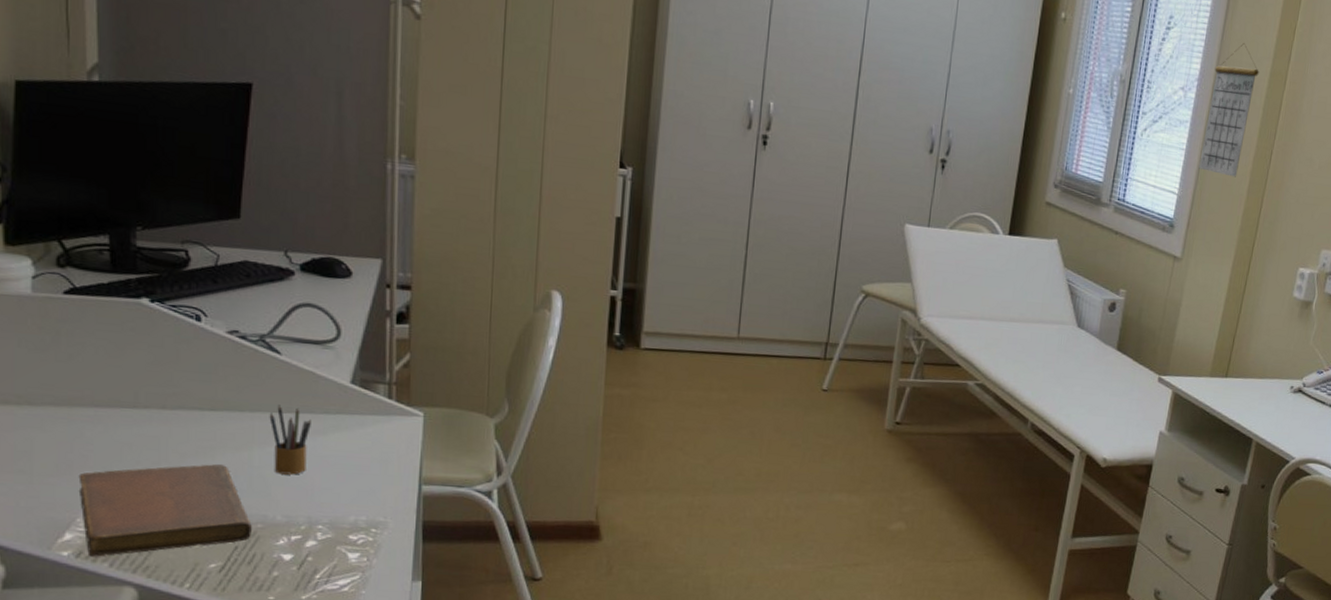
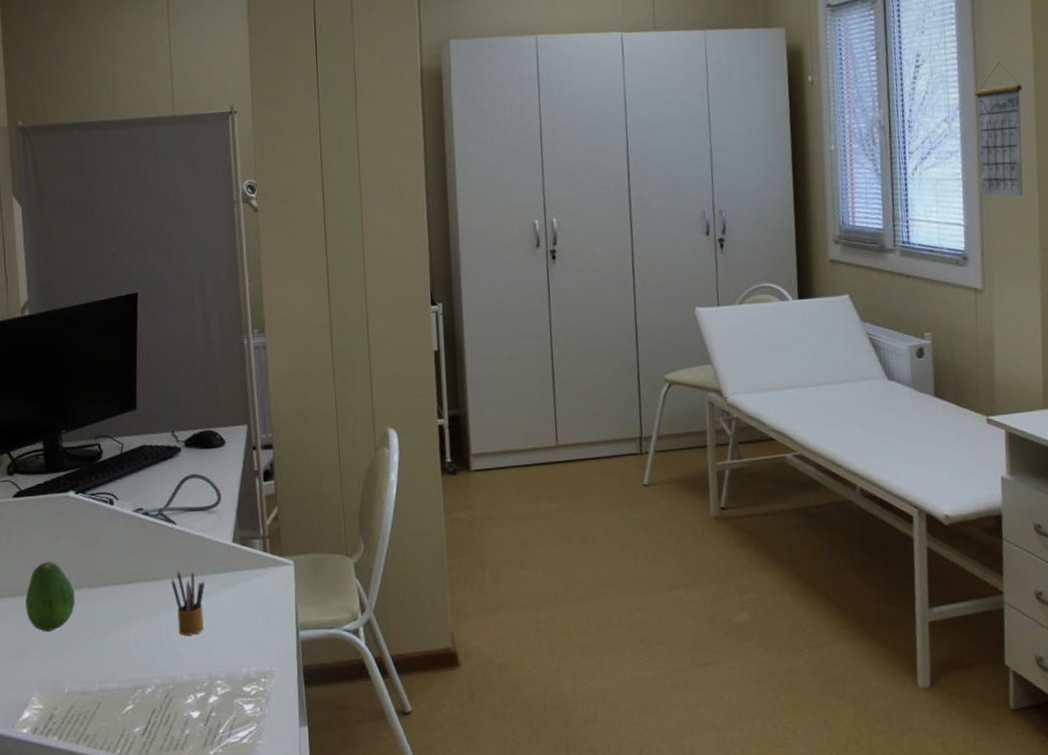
fruit: none [74,373,142,451] -> present [25,562,75,632]
notebook: present [78,463,253,557] -> none [31,632,166,732]

